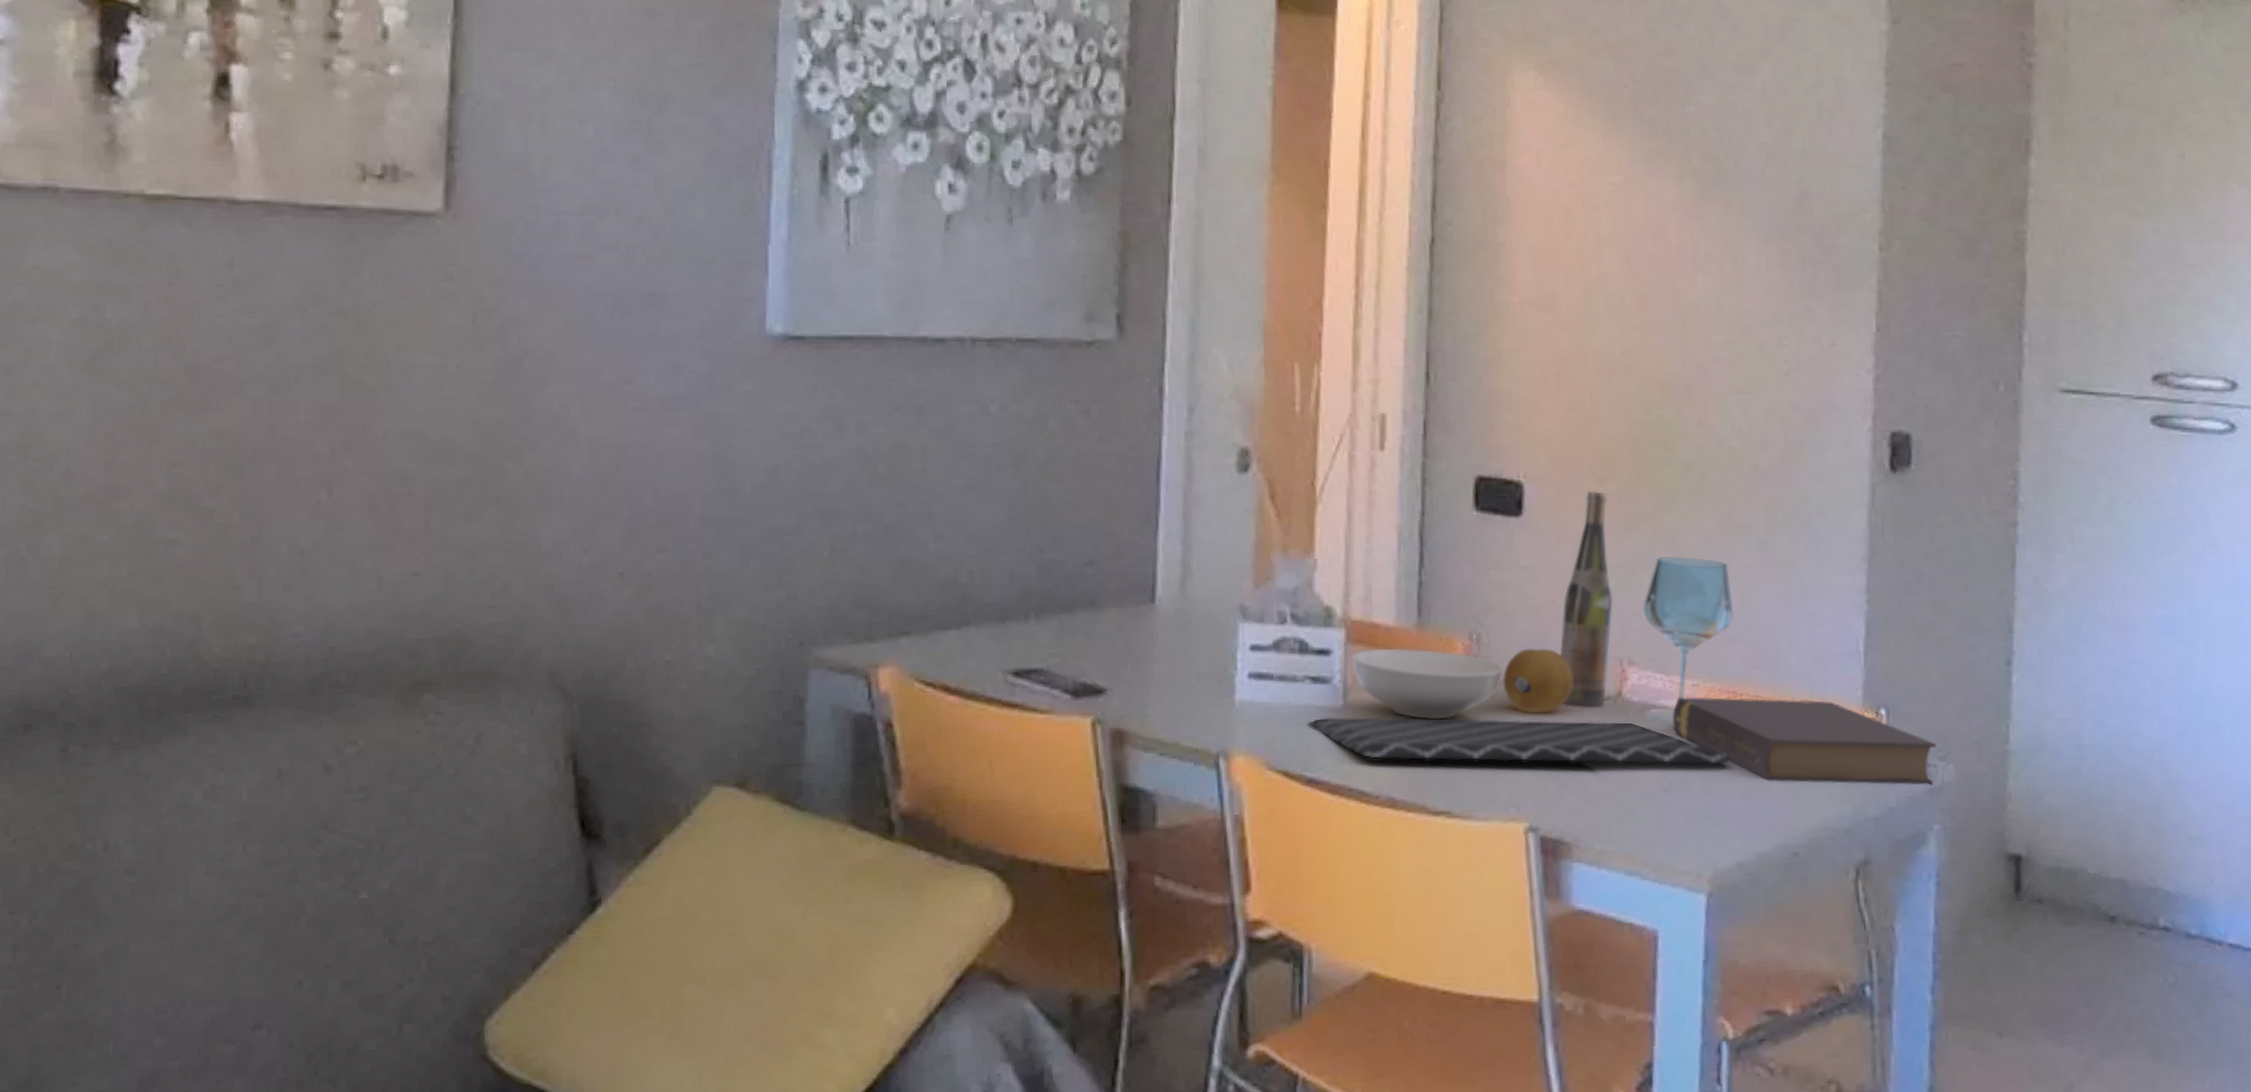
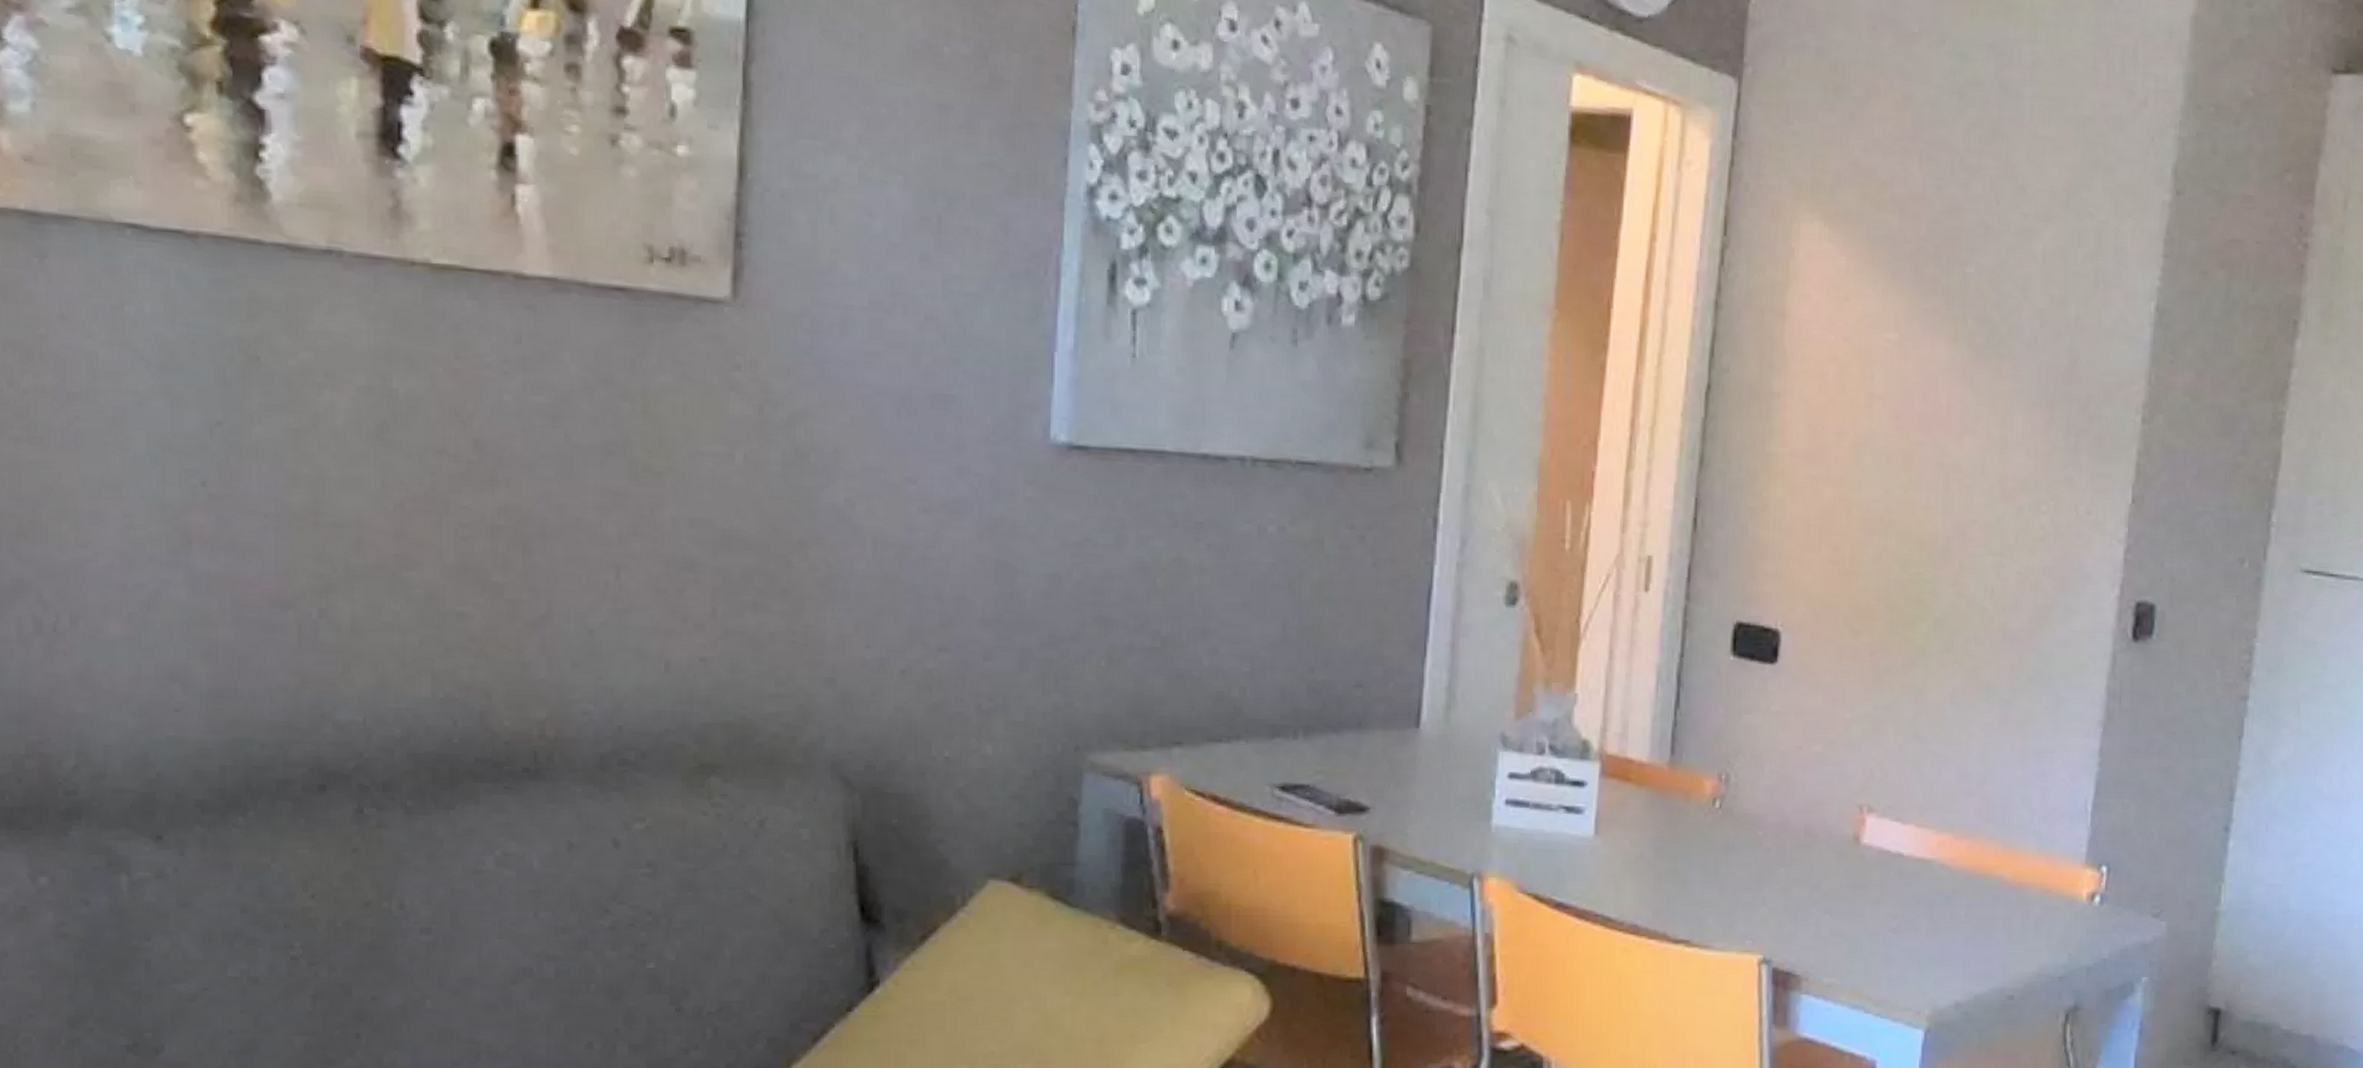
placemat: present [1306,716,1731,765] -> none [1558,845,1958,910]
bowl: present [1352,648,1504,719] -> none [1605,783,1749,854]
fruit: present [1503,648,1573,714] -> none [1748,790,1814,853]
wine bottle: present [1559,490,1613,709] -> none [1803,642,1860,852]
wine glass: present [1643,557,1734,724] -> none [1879,710,1972,870]
book: present [1672,696,1937,786] -> none [1905,845,2152,940]

